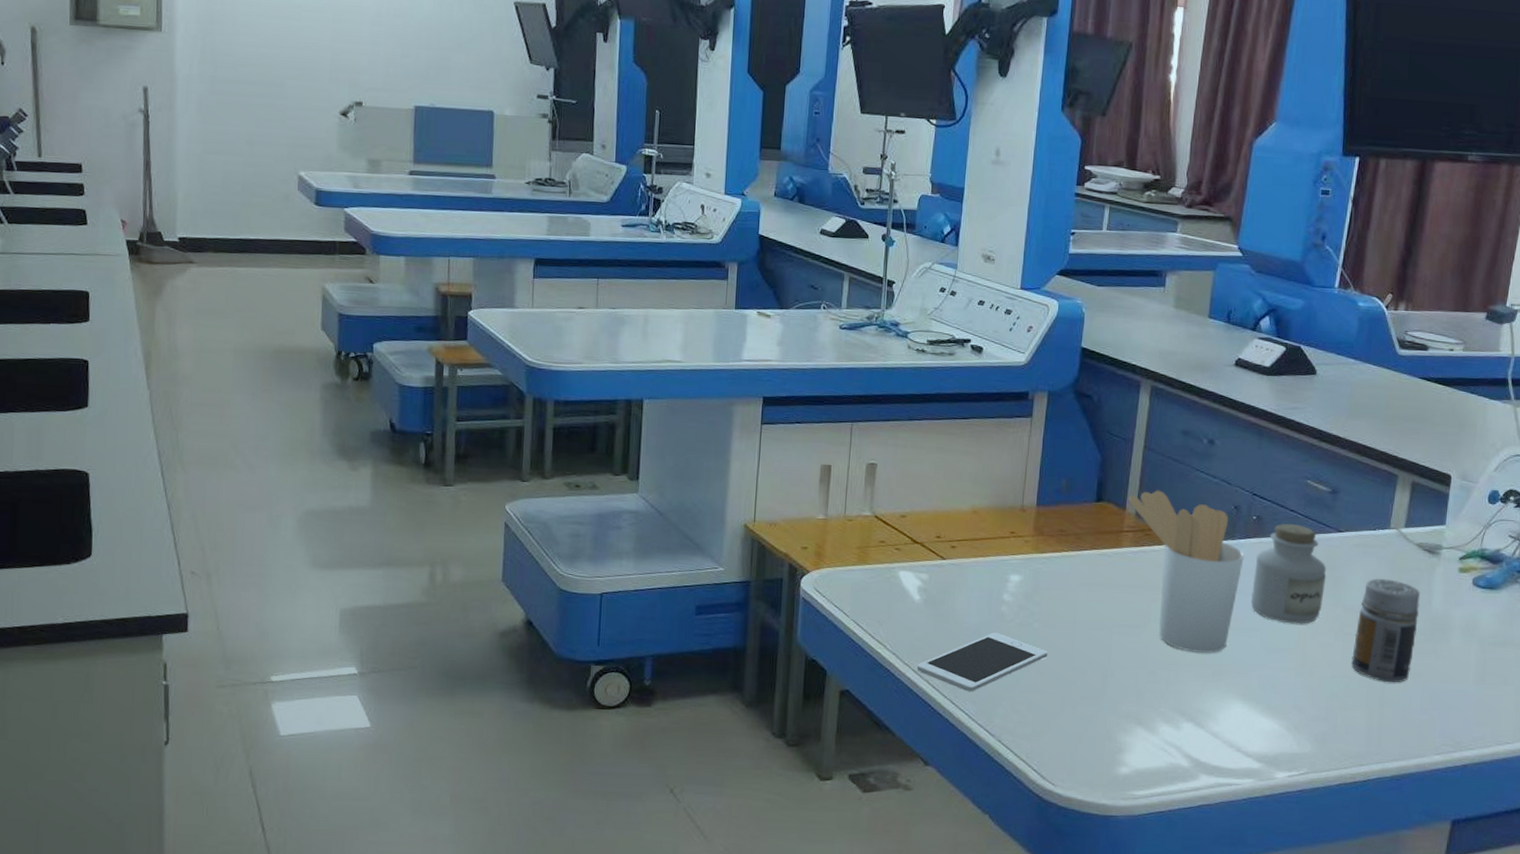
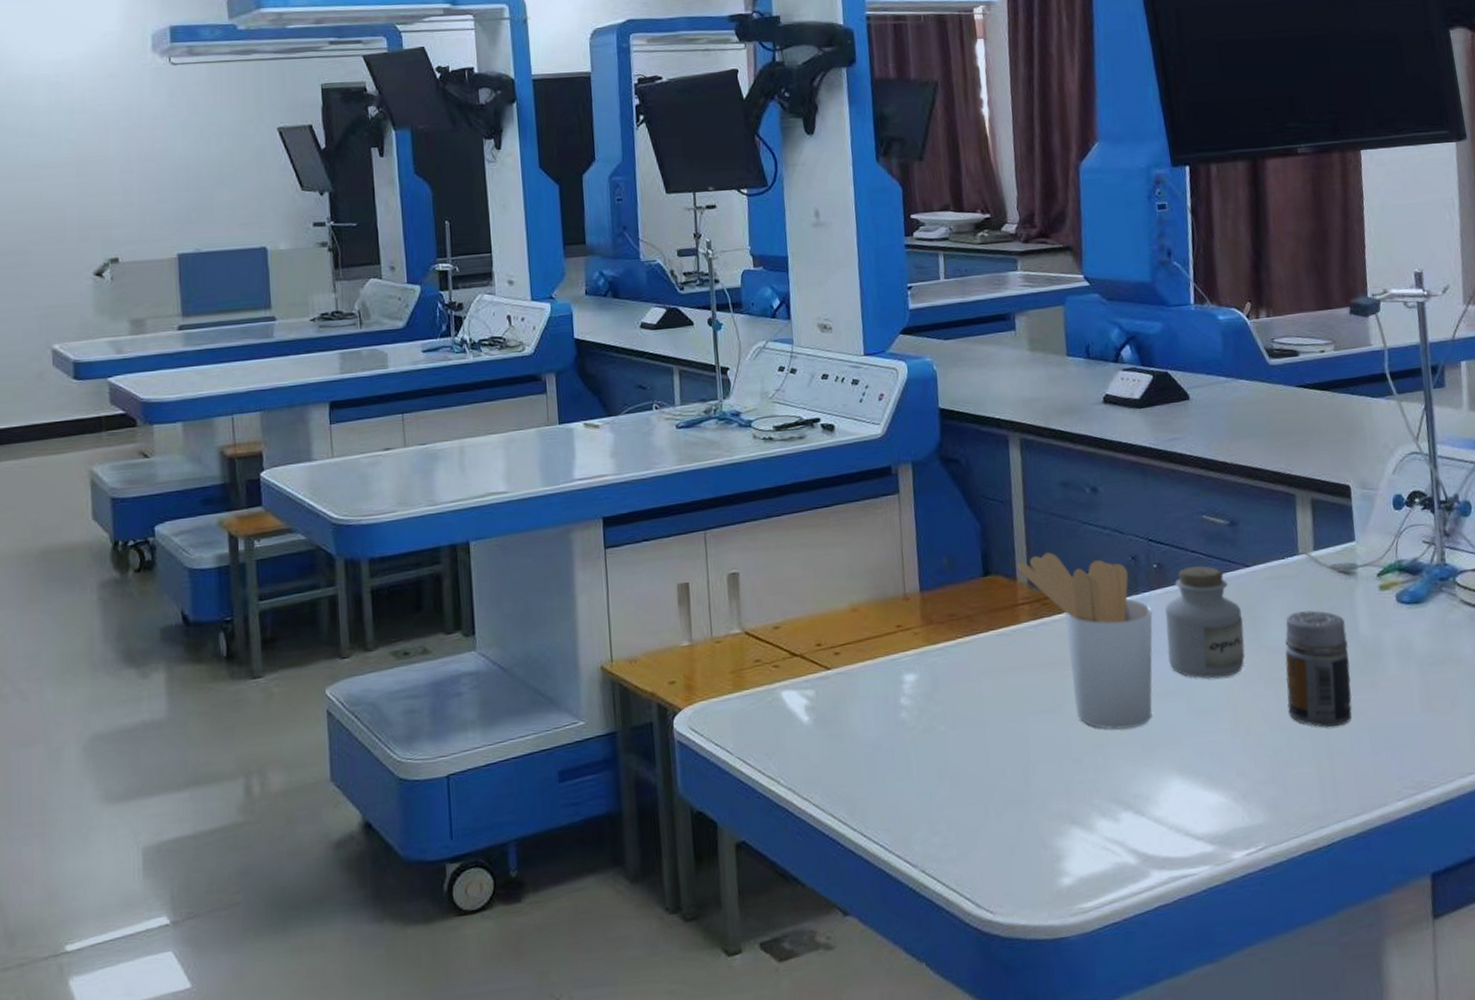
cell phone: present [917,633,1048,692] -> none [818,744,961,820]

